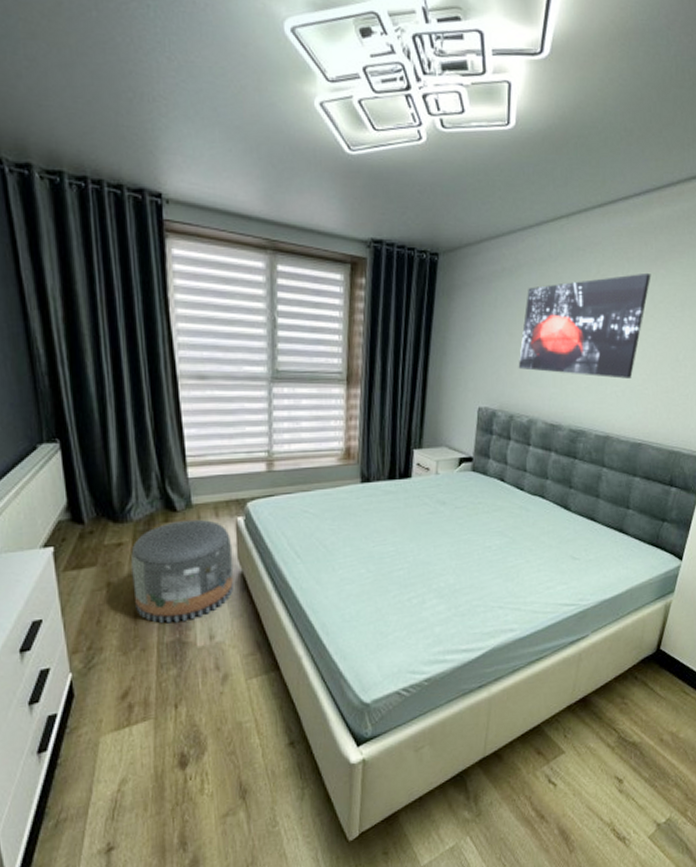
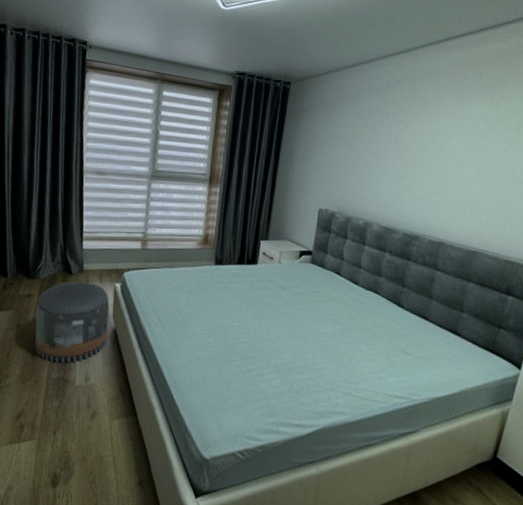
wall art: present [518,272,651,379] -> none [356,98,486,191]

